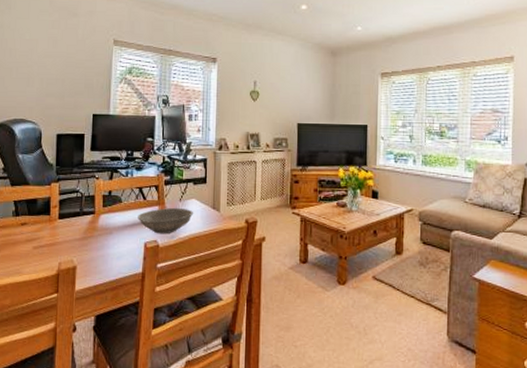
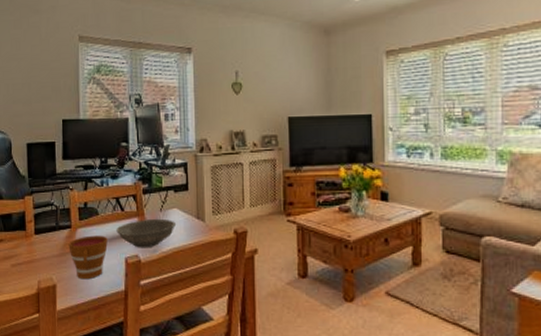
cup: none [91,221,129,262] -> present [68,235,108,280]

